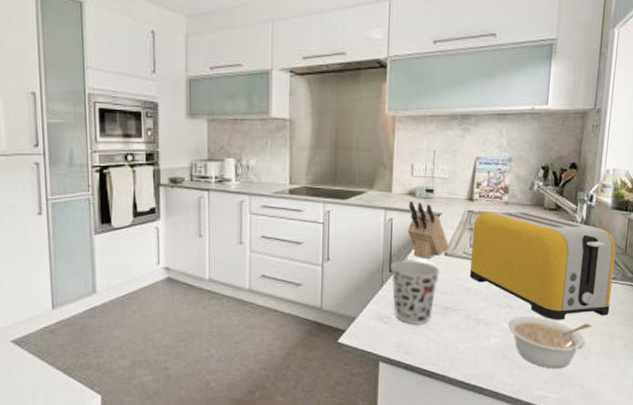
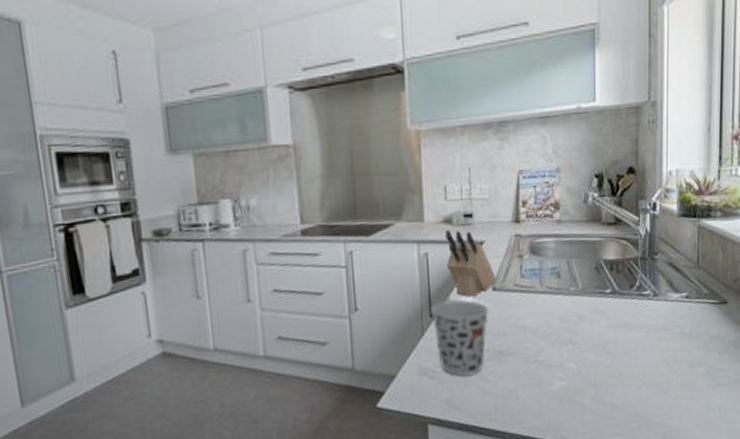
toaster: present [469,210,616,320] -> none [523,228,687,353]
legume: present [507,316,592,369] -> none [572,350,668,409]

